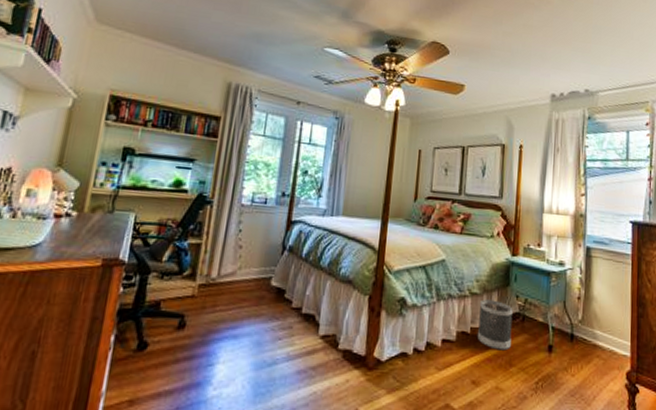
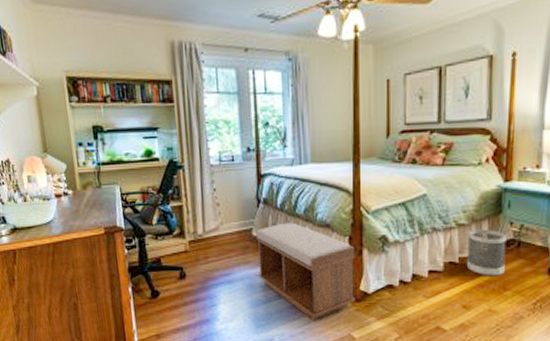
bench: none [269,274,374,390] -> present [256,222,356,320]

